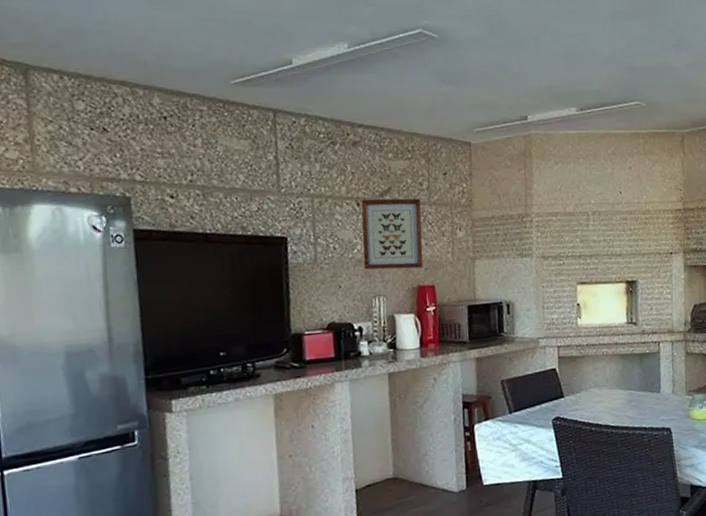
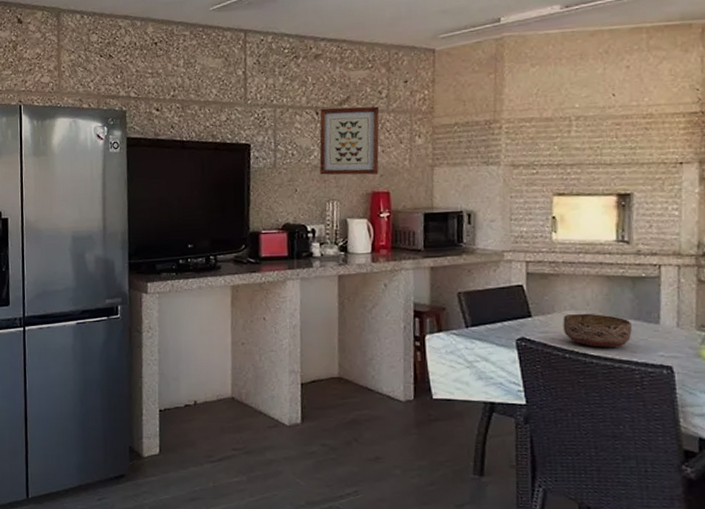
bowl: none [589,389,641,419] -> present [563,313,632,348]

